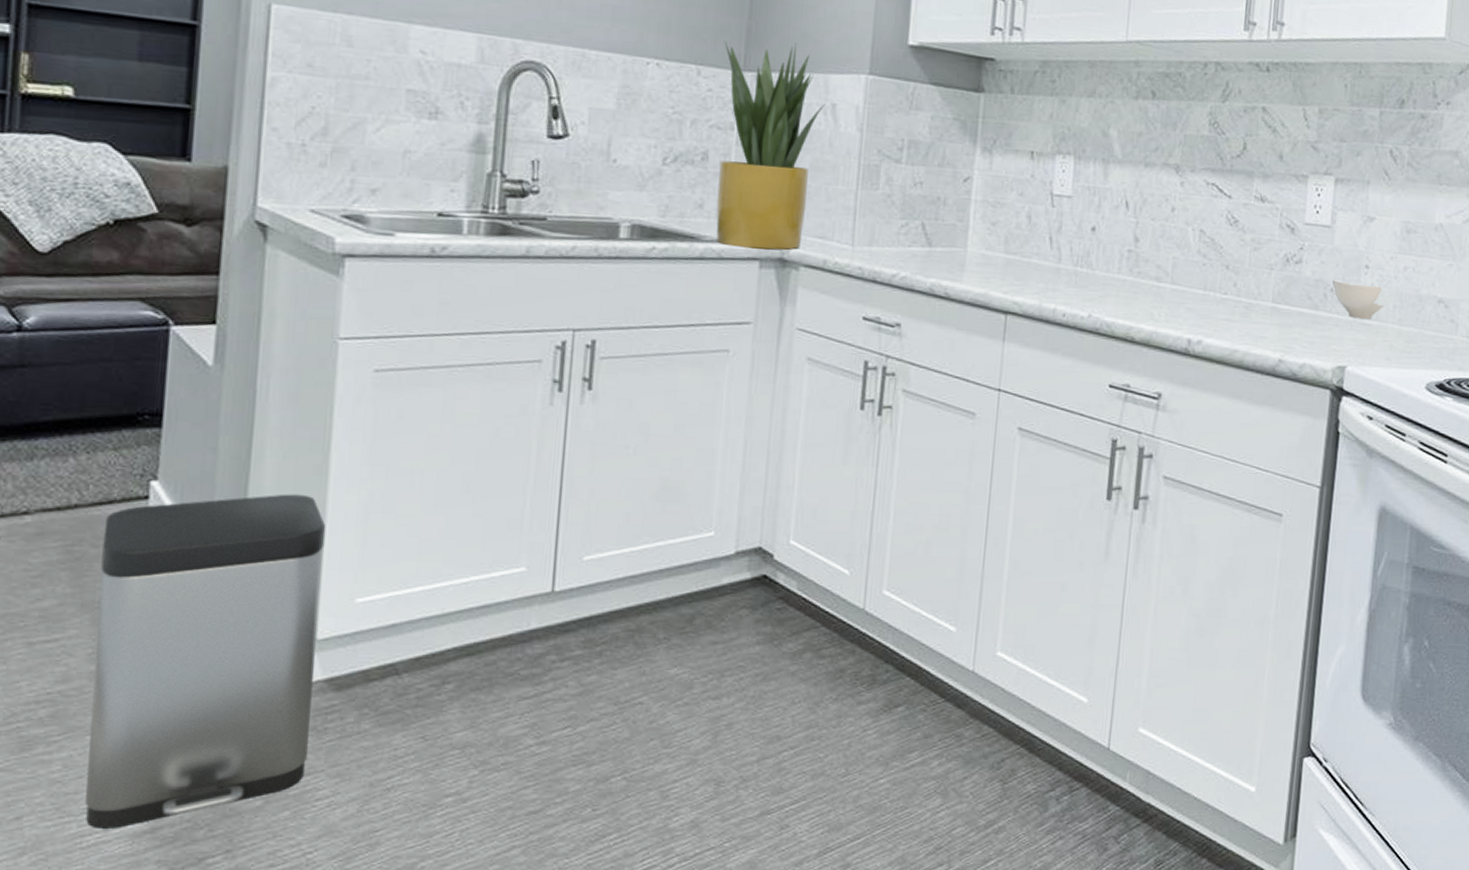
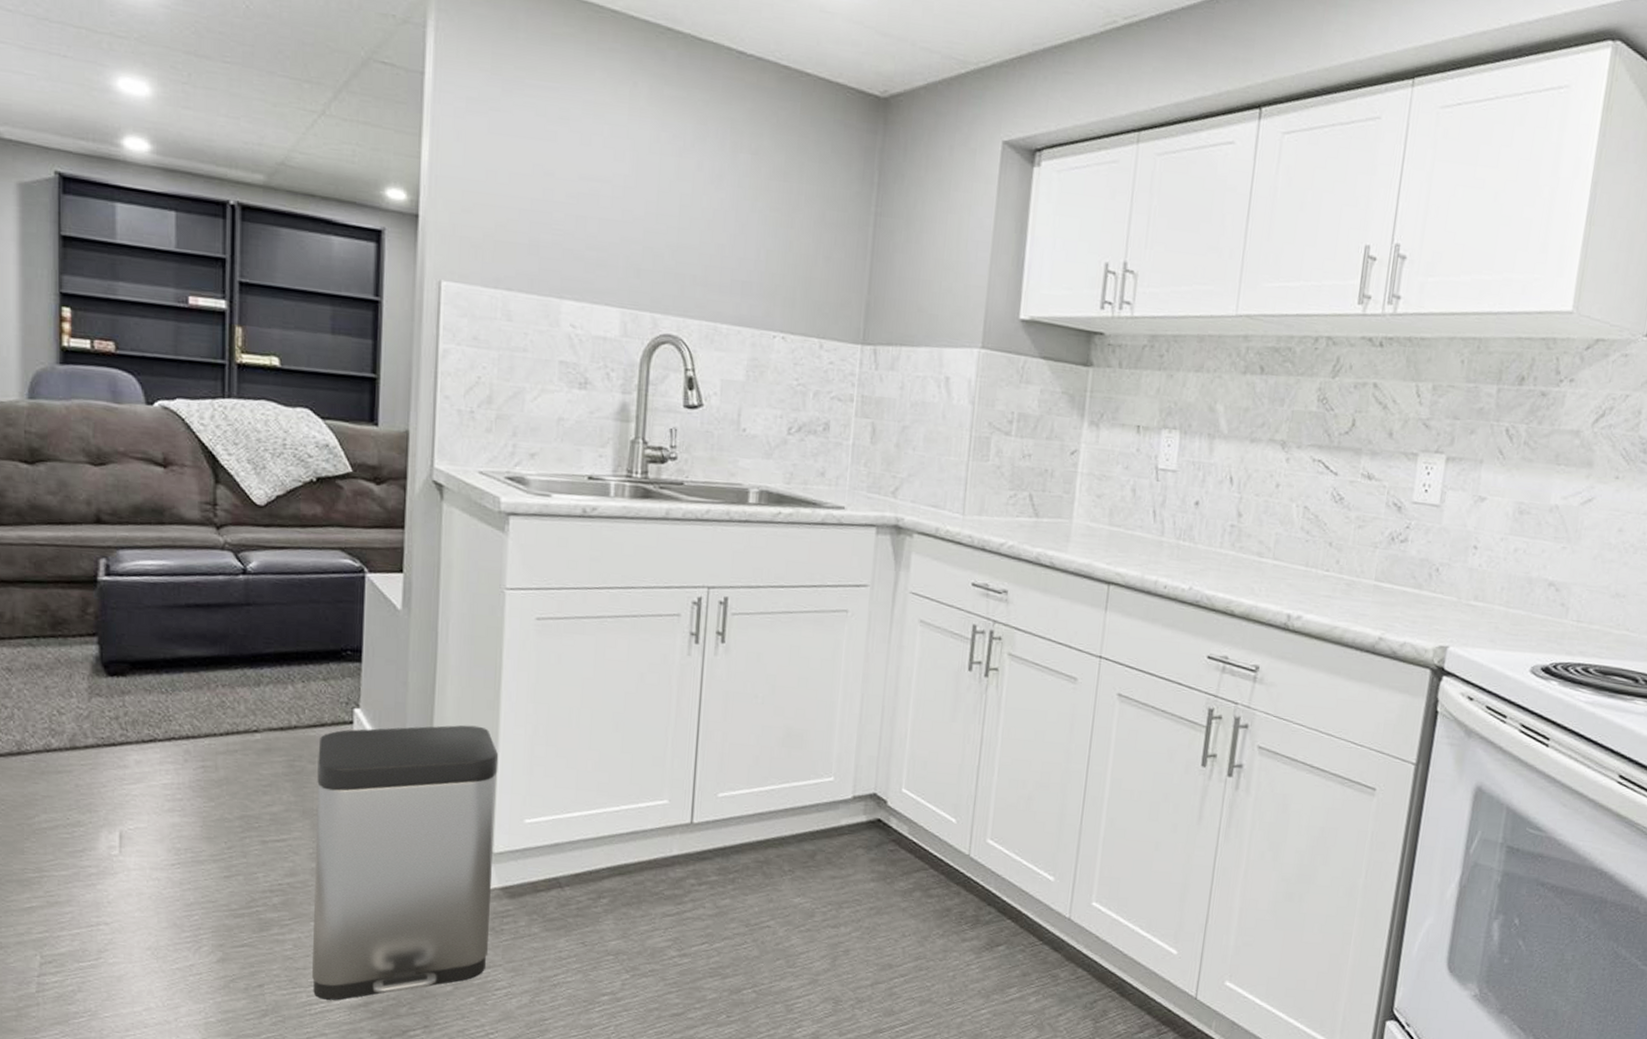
planter: present [716,42,826,251] -> none [836,316,940,518]
bowl: present [1333,279,1387,320] -> none [1438,558,1495,601]

